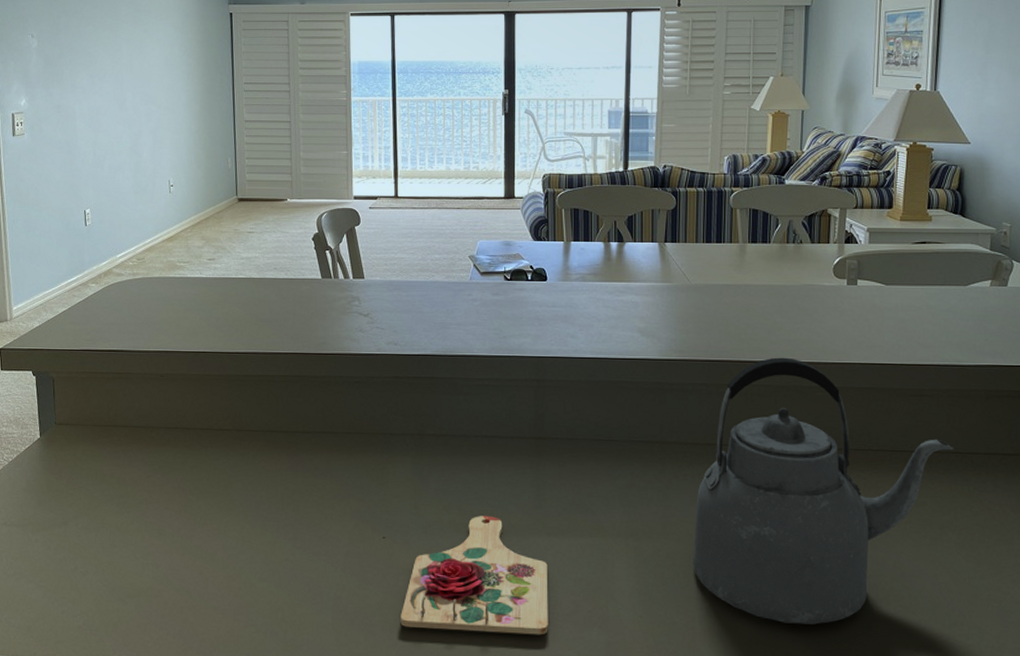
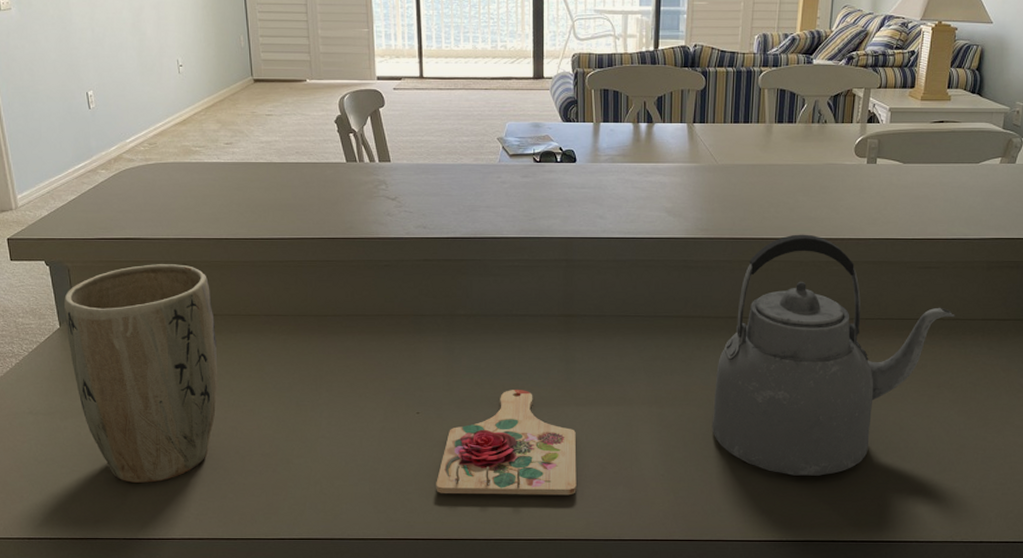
plant pot: none [46,376,188,603] -> present [64,264,218,484]

